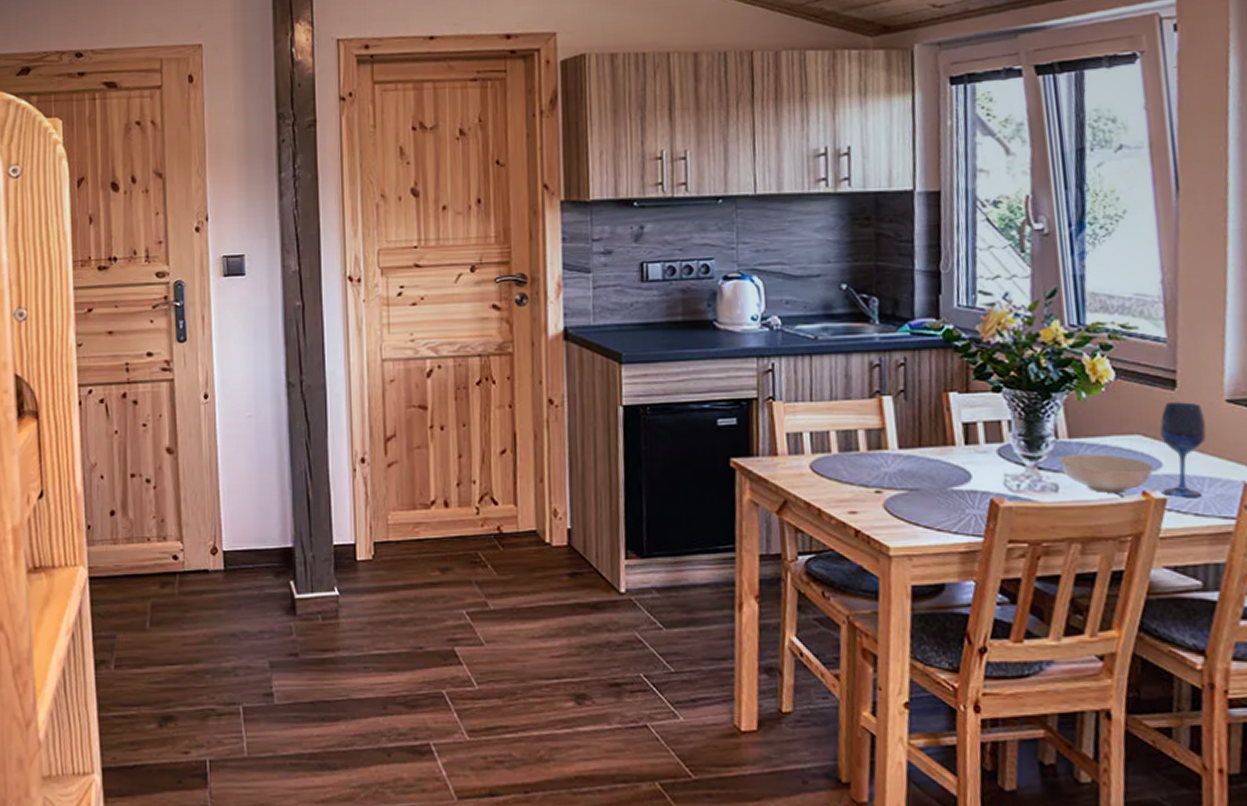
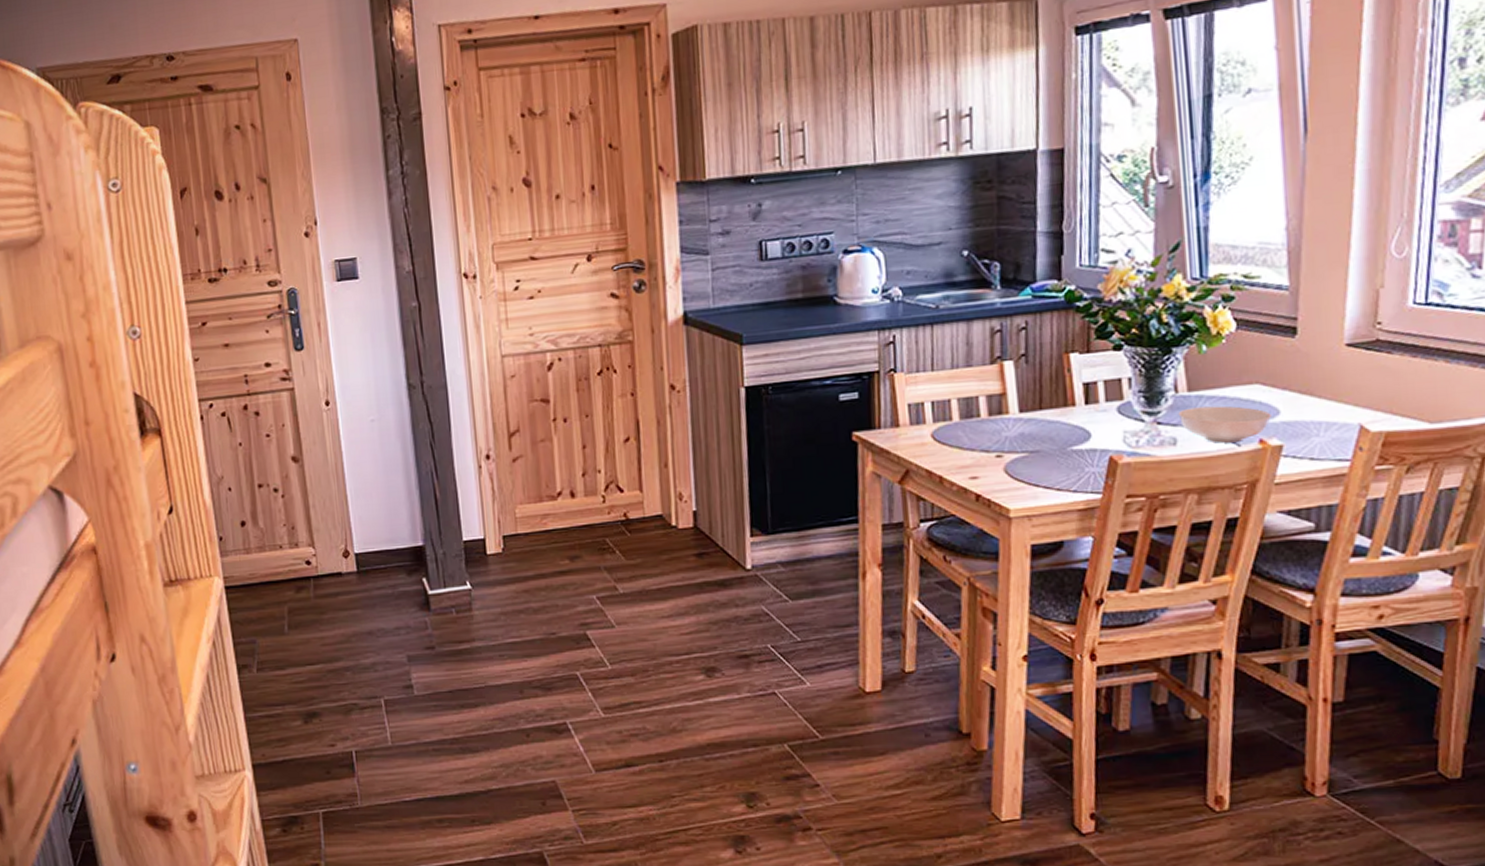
wineglass: present [1159,402,1207,499] -> none [1279,348,1325,444]

